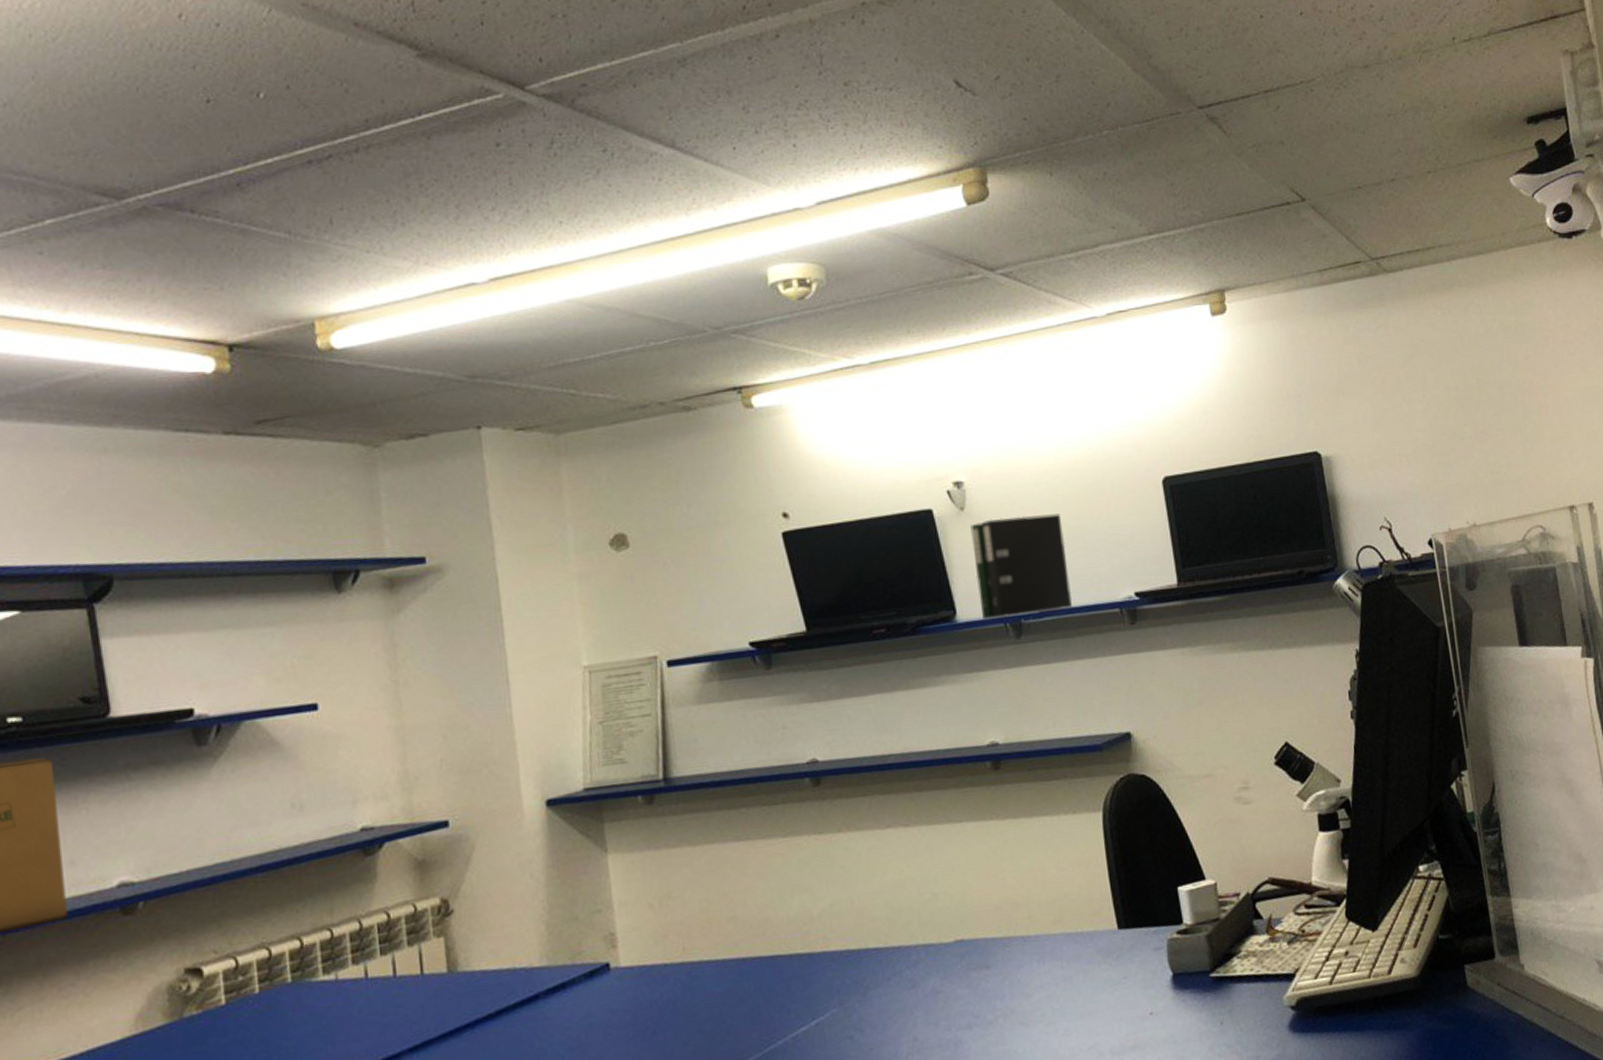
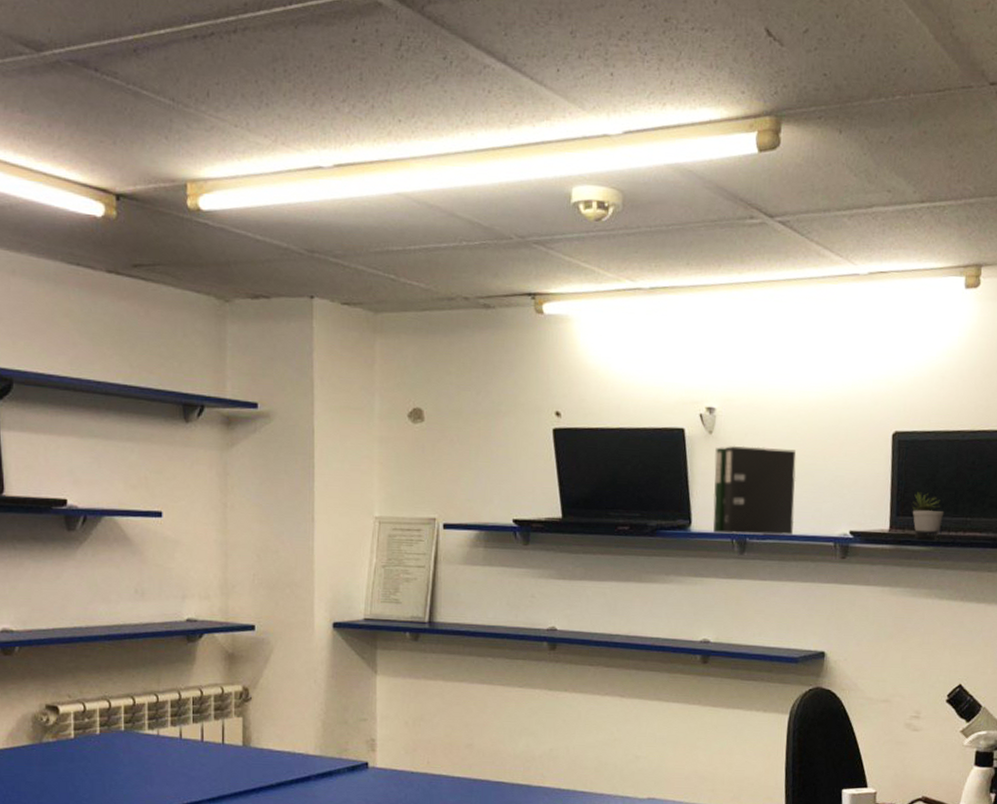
potted plant: none [1196,538,1234,590] -> present [911,492,944,541]

